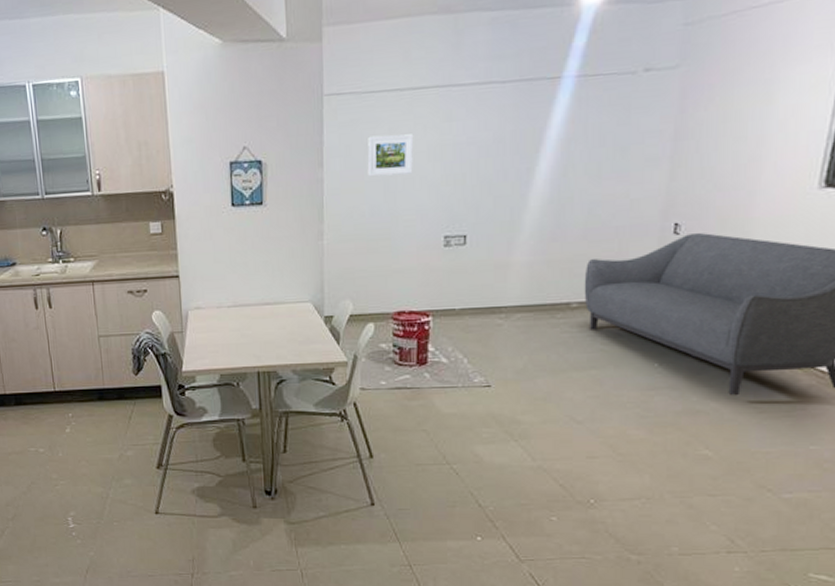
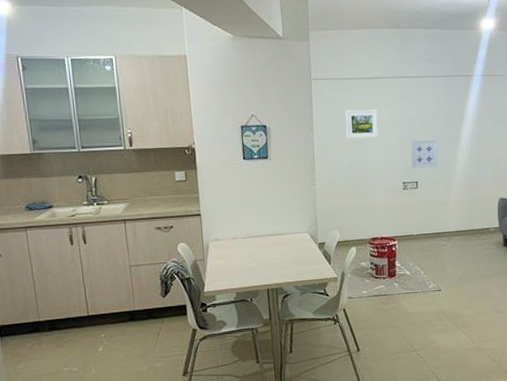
wall art: none [457,174,501,218] -> present [409,139,439,169]

